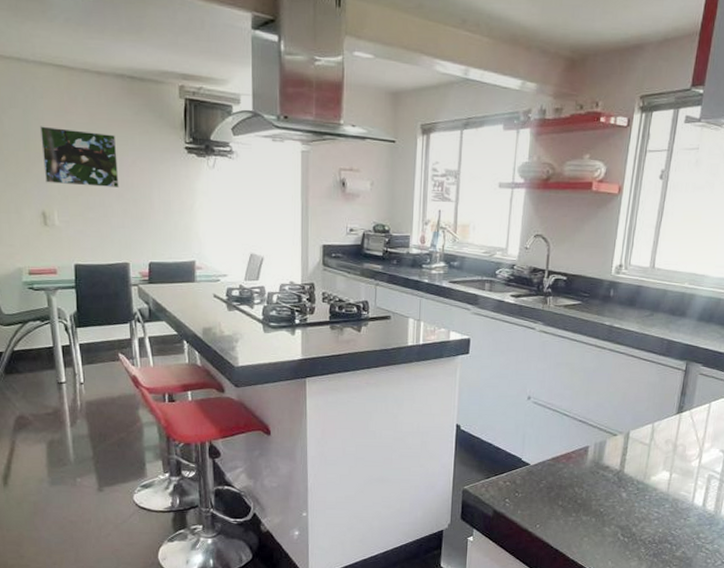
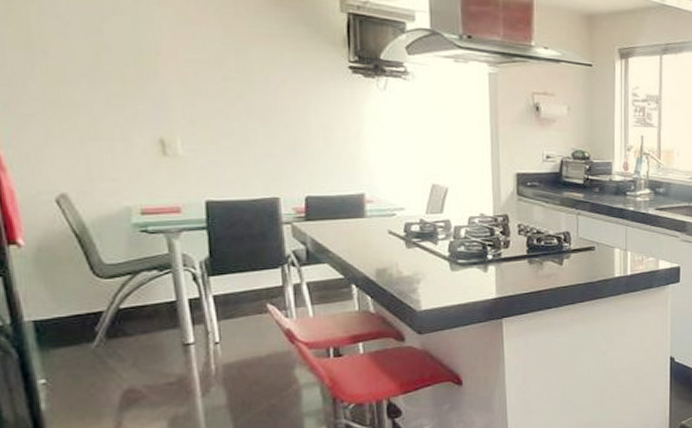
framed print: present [39,126,119,187] -> none [155,38,265,111]

